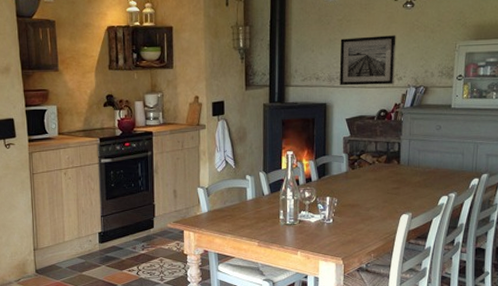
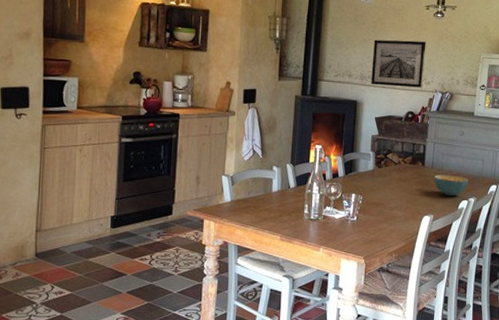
cereal bowl: none [410,171,449,193] -> present [433,175,469,197]

